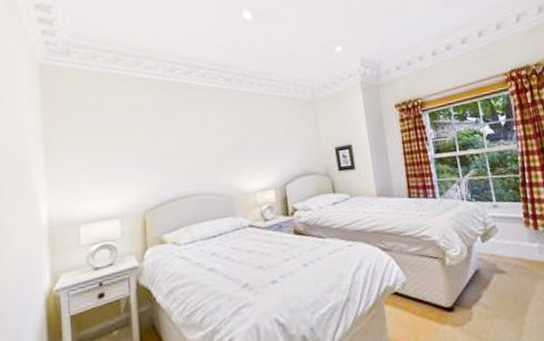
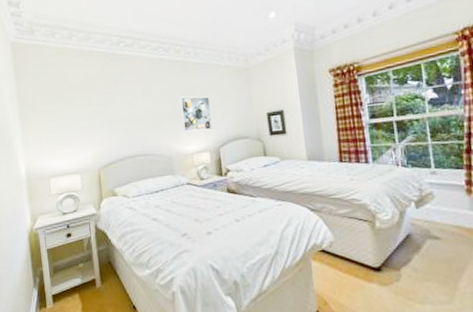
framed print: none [242,129,278,169] -> present [180,96,213,132]

